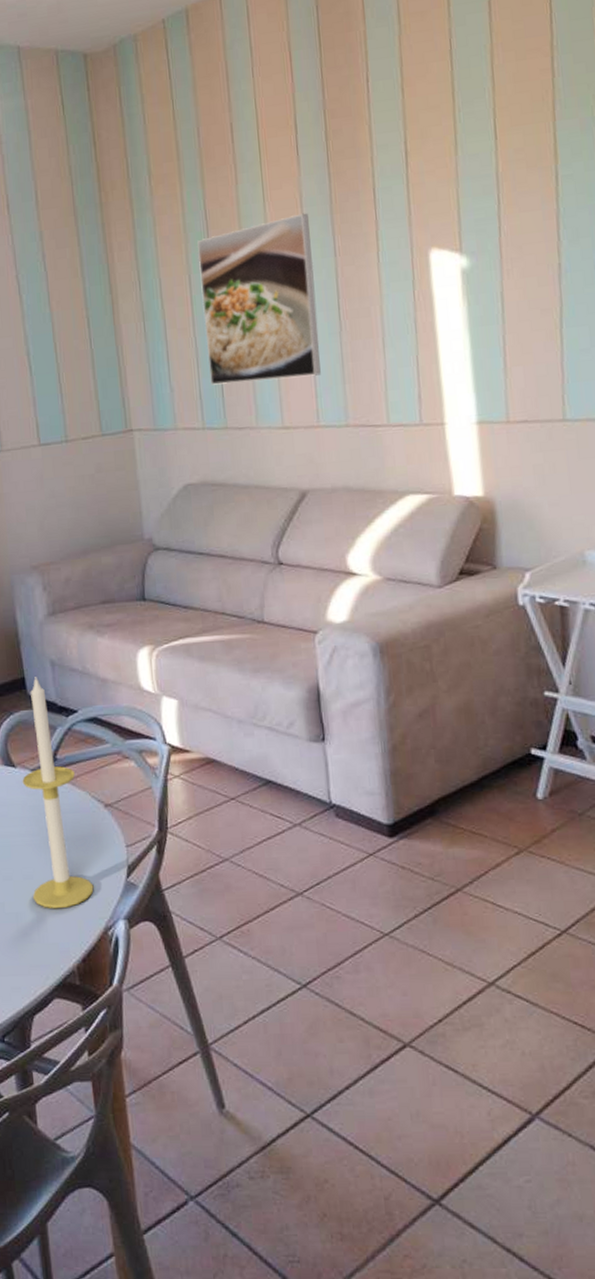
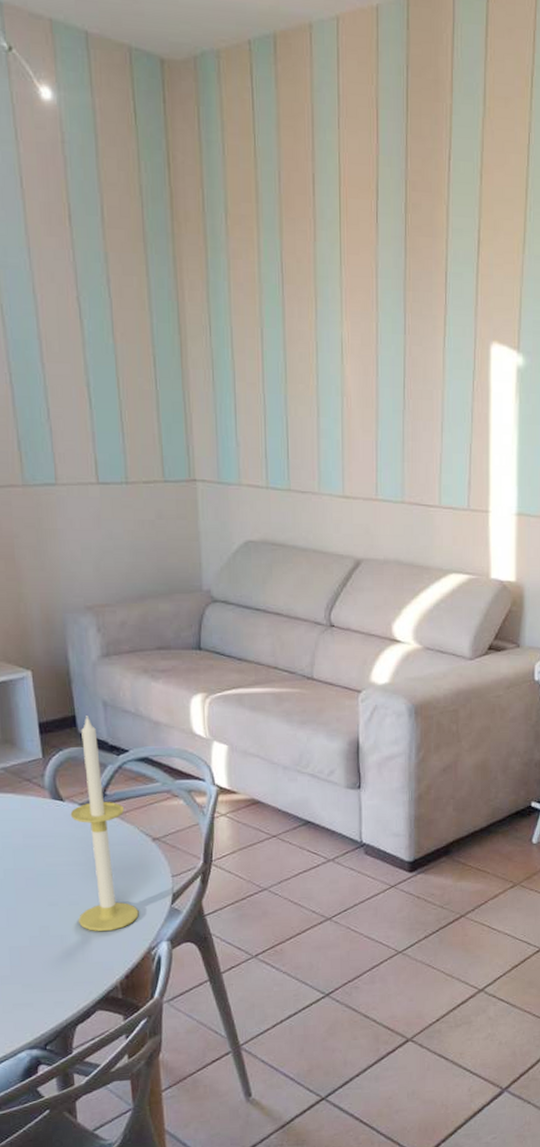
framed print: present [196,213,321,385] -> none [271,284,383,450]

